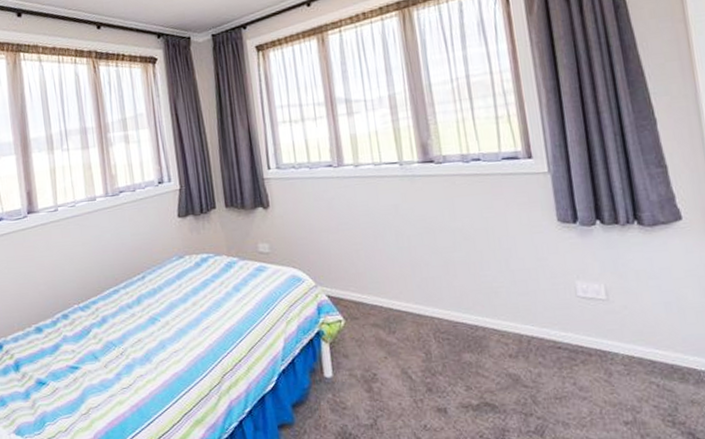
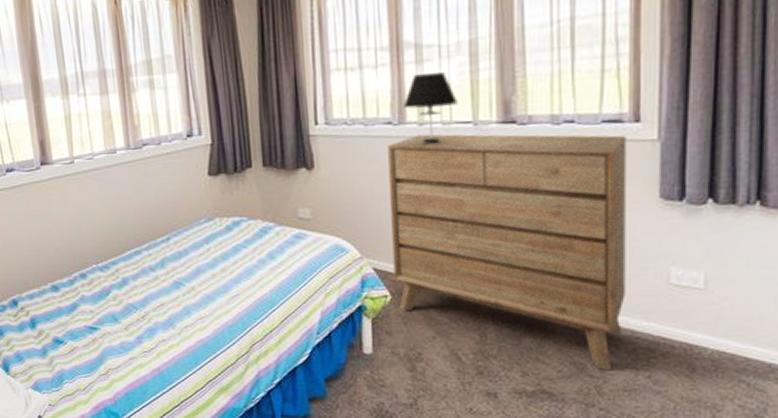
dresser: none [330,169,545,381] -> present [388,134,627,371]
table lamp: none [340,122,386,183] -> present [402,72,459,145]

